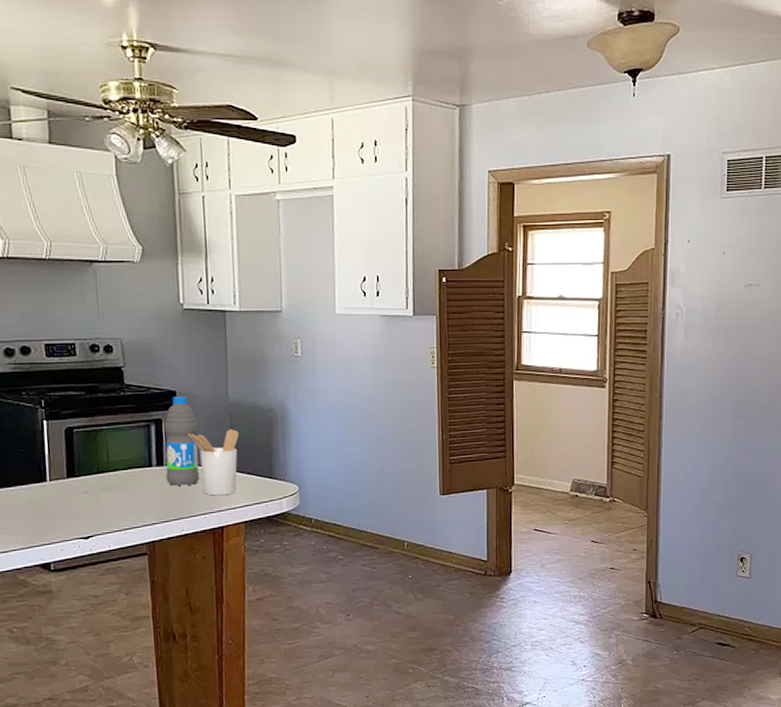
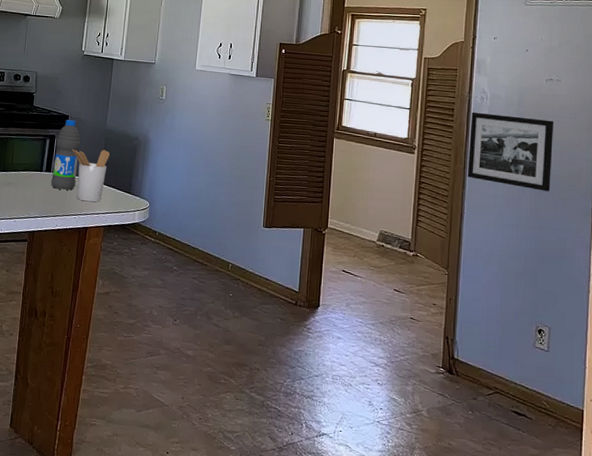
picture frame: none [663,331,753,412] -> present [467,112,553,192]

